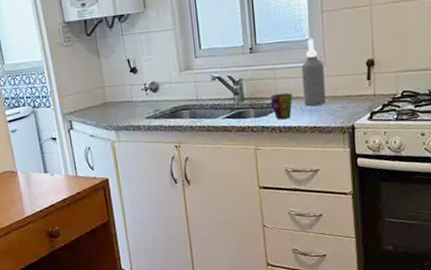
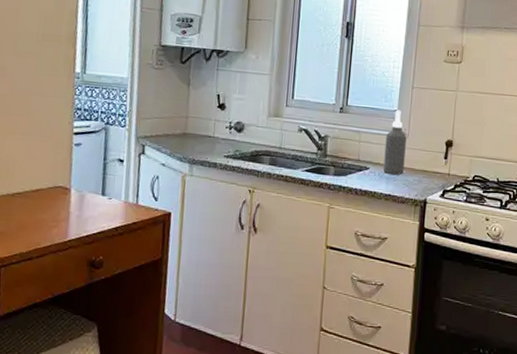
cup: present [270,92,293,120] -> none [351,156,374,183]

